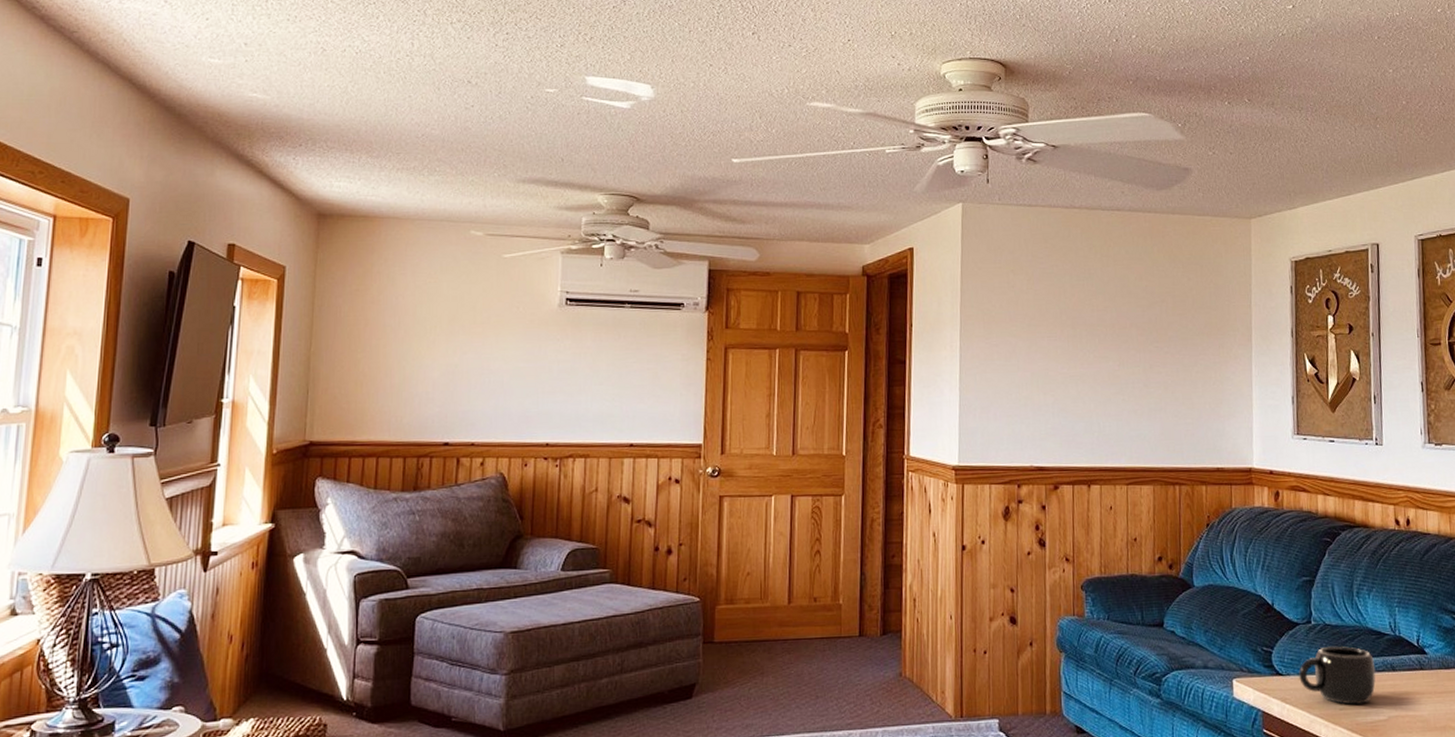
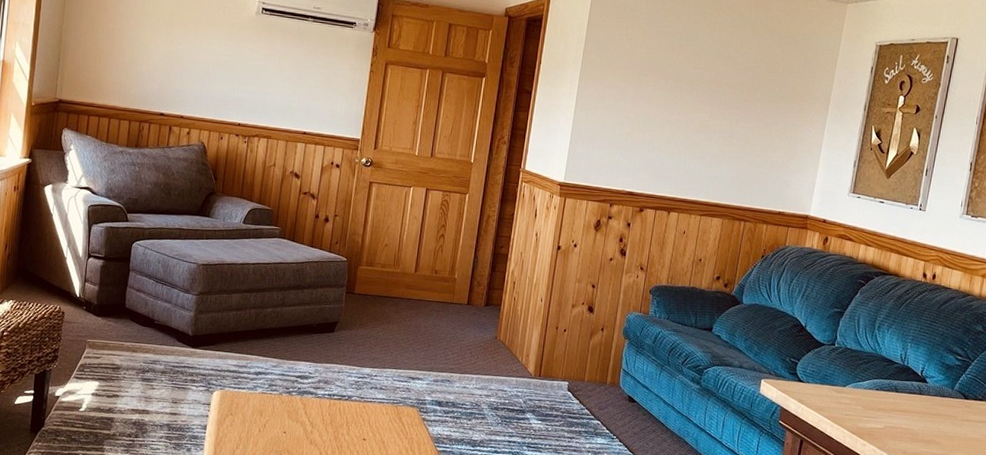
mug: present [1298,646,1376,705] -> none [815,365,882,414]

